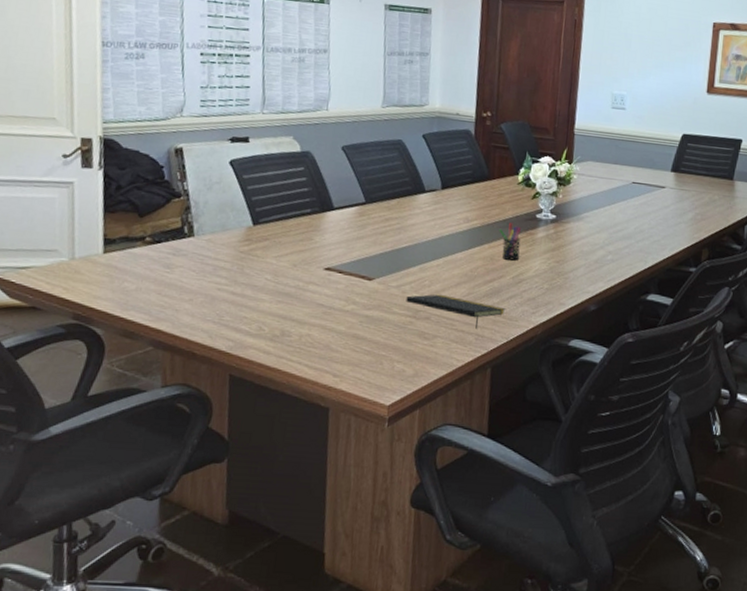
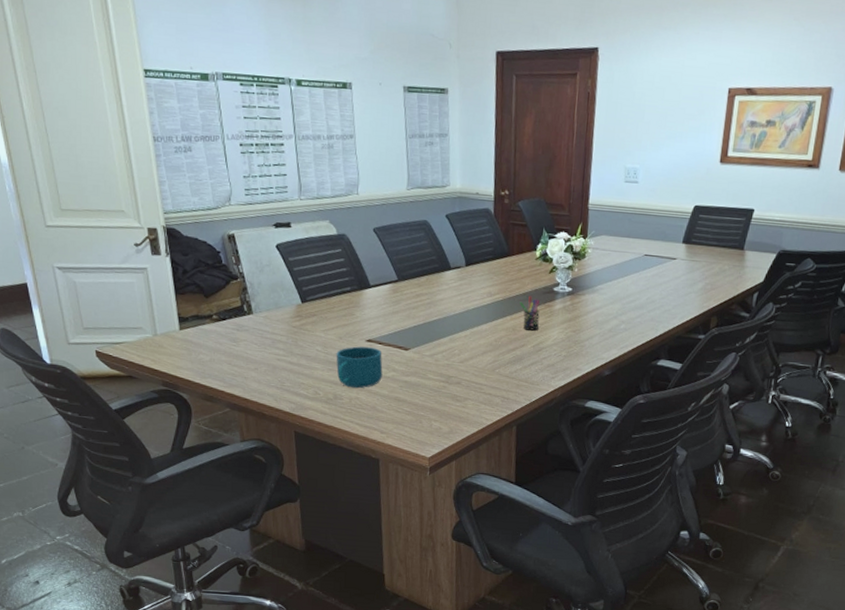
cup: none [287,275,342,324] -> present [336,346,383,389]
notepad: present [406,294,506,329] -> none [439,361,528,392]

